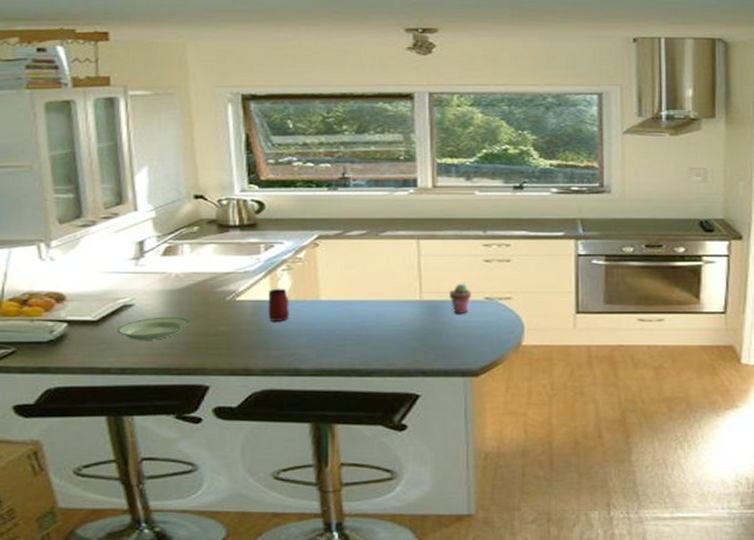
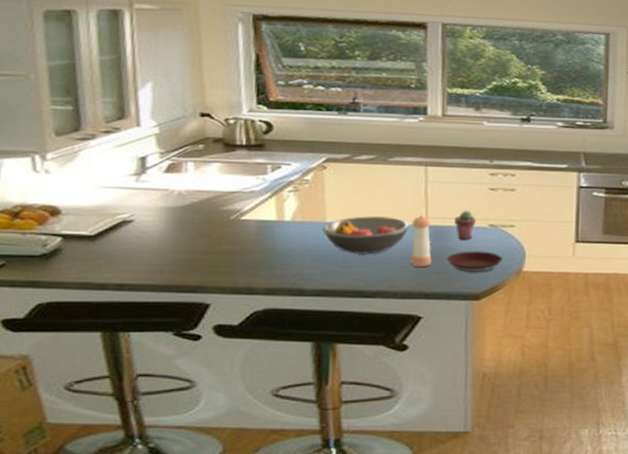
plate: present [117,316,190,340] -> none [115,233,192,257]
mug: present [267,288,289,321] -> none [272,209,295,242]
fruit bowl: none [316,292,404,333] -> present [322,215,409,255]
pepper shaker: none [406,290,428,343] -> present [410,215,432,266]
plate: none [442,324,500,347] -> present [446,250,502,272]

